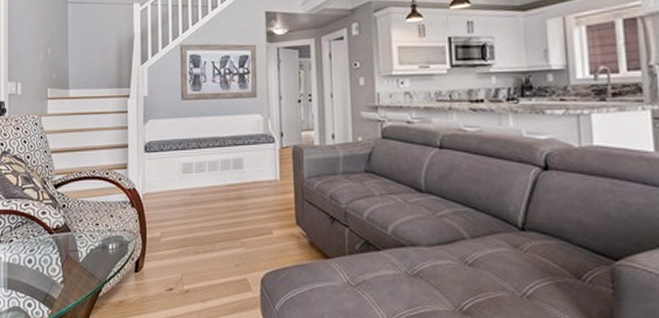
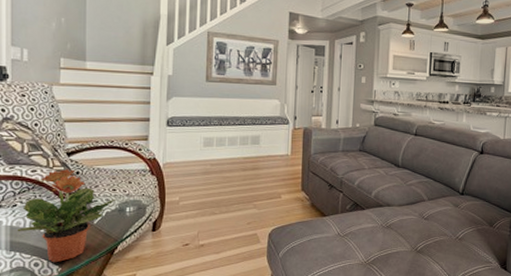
potted plant: none [13,202,99,304] -> present [17,169,116,263]

